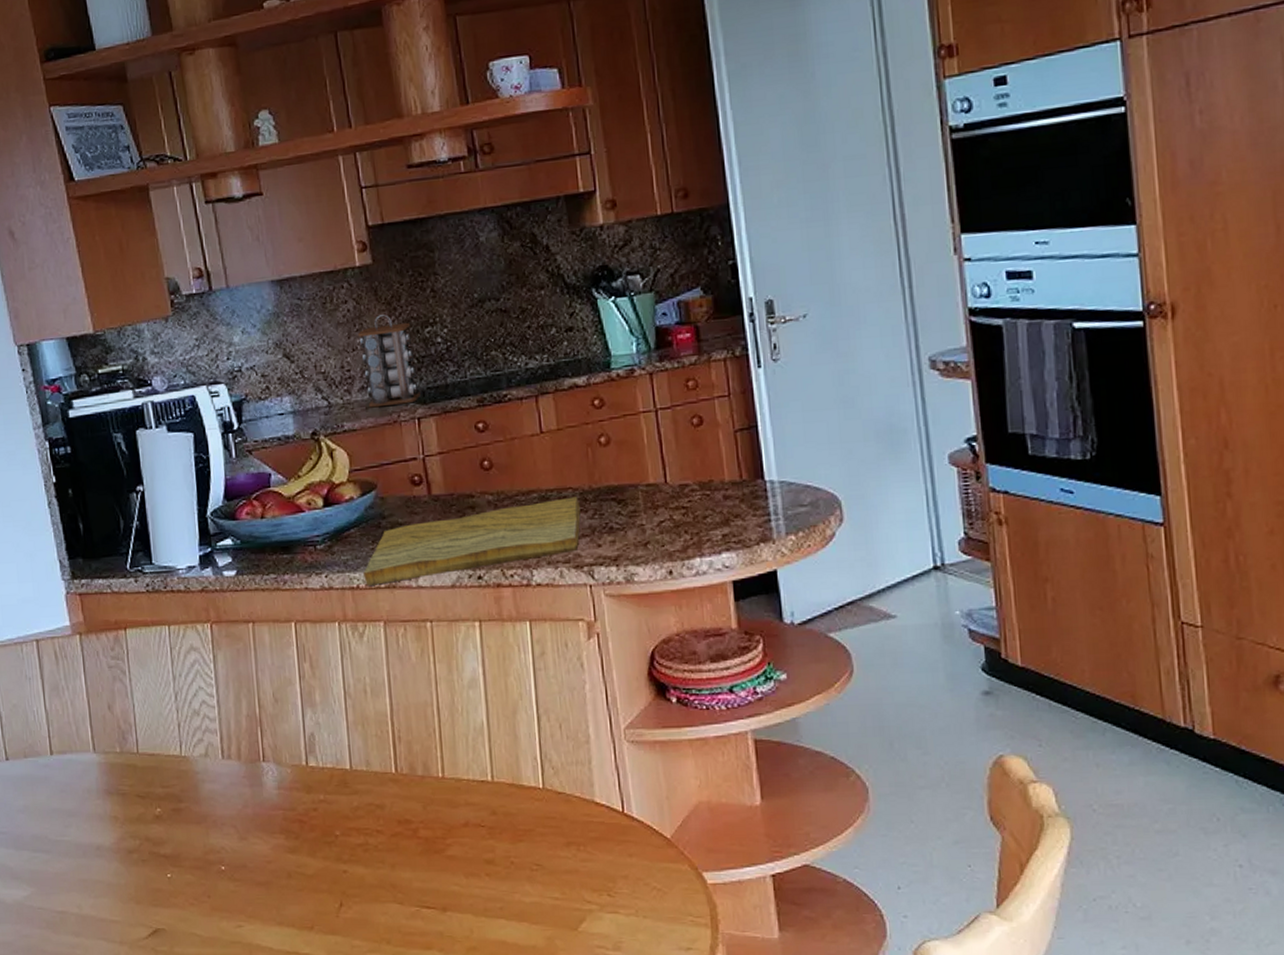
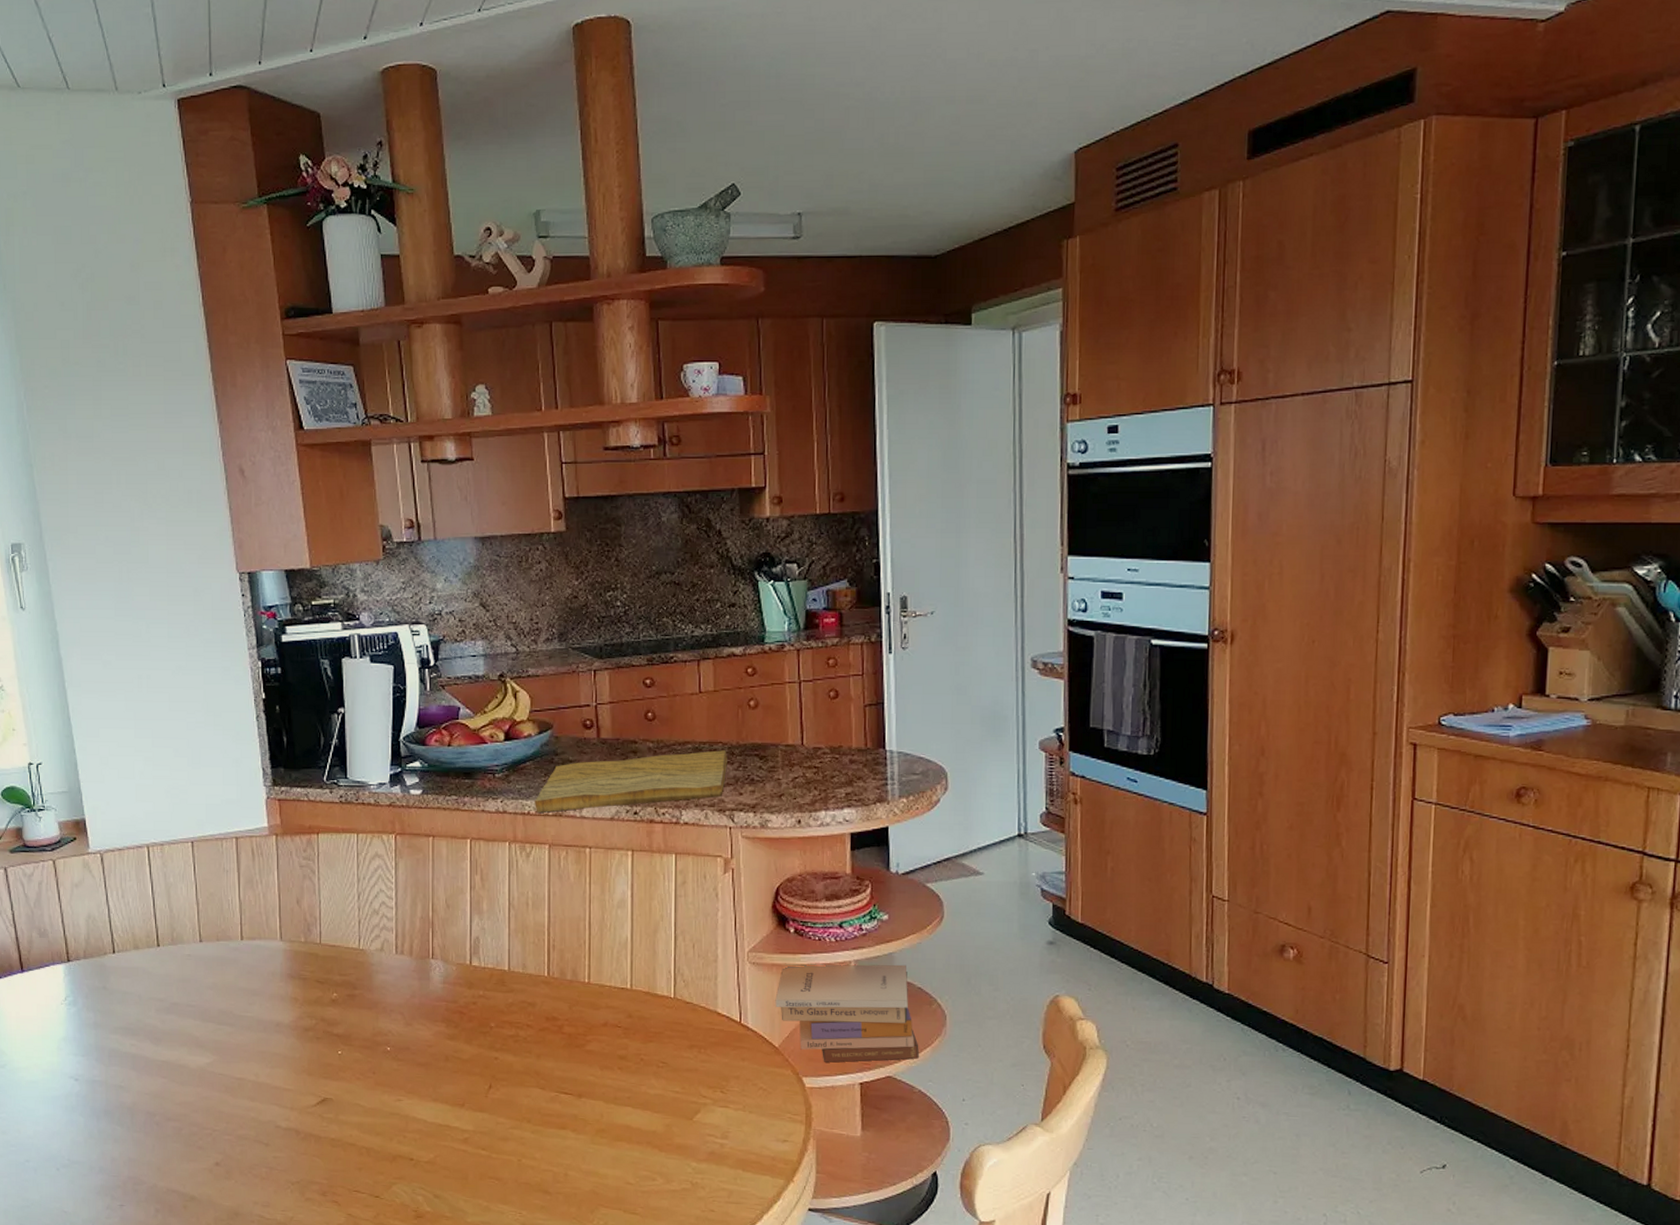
spice rack: present [357,314,421,408] -> none [547,577,598,658]
books: none [661,731,840,853] -> present [775,964,919,1063]

